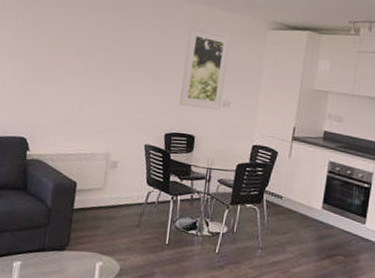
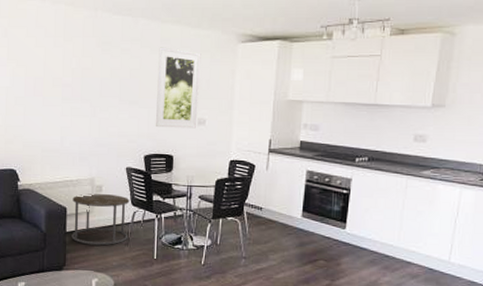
side table: none [78,169,146,226] -> present [71,194,130,246]

